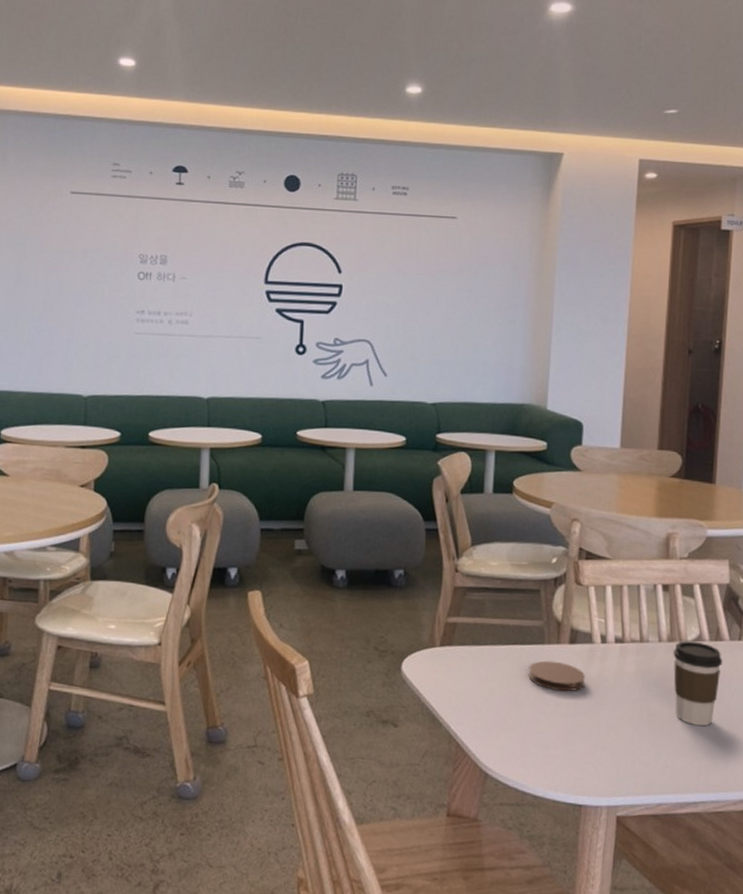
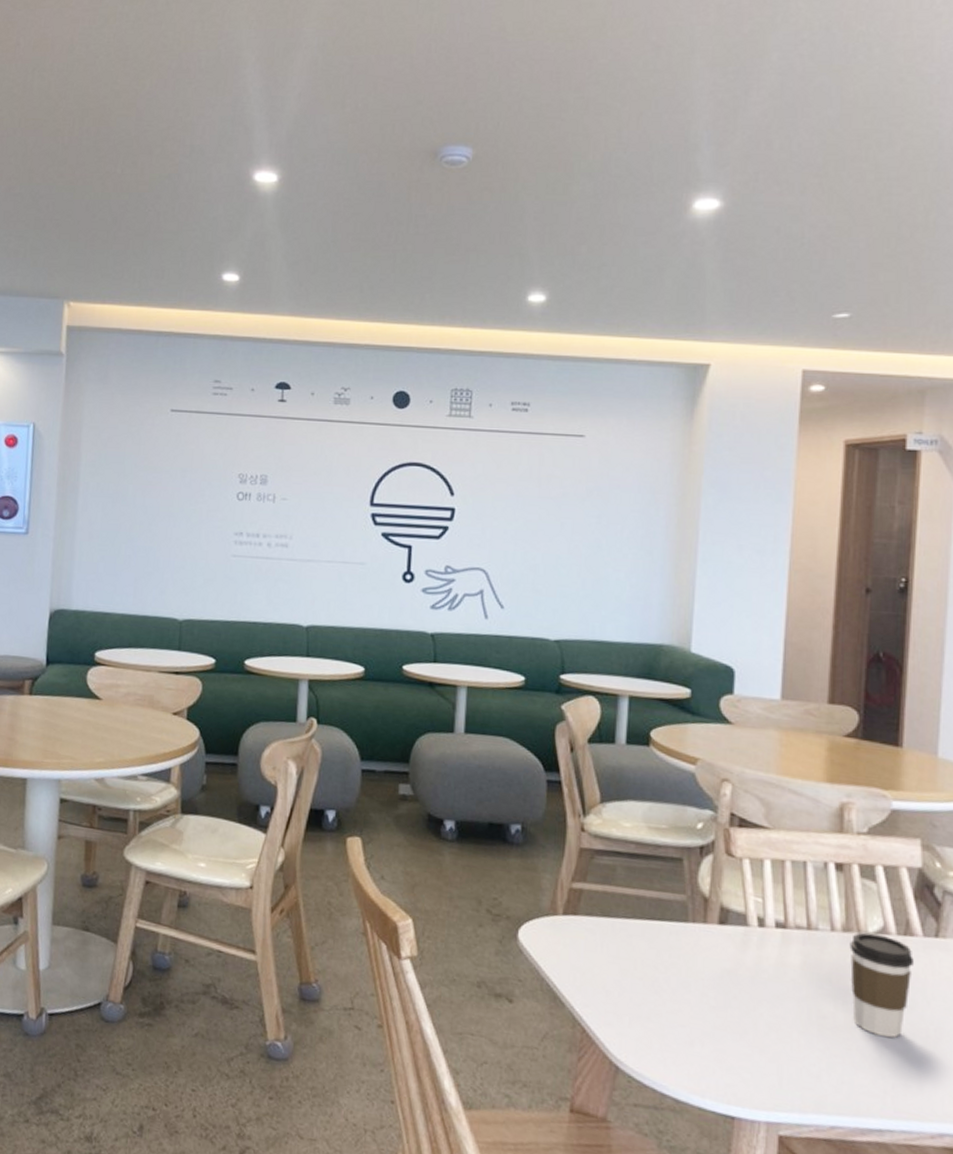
coaster: present [528,660,585,692] -> none [668,941,738,981]

